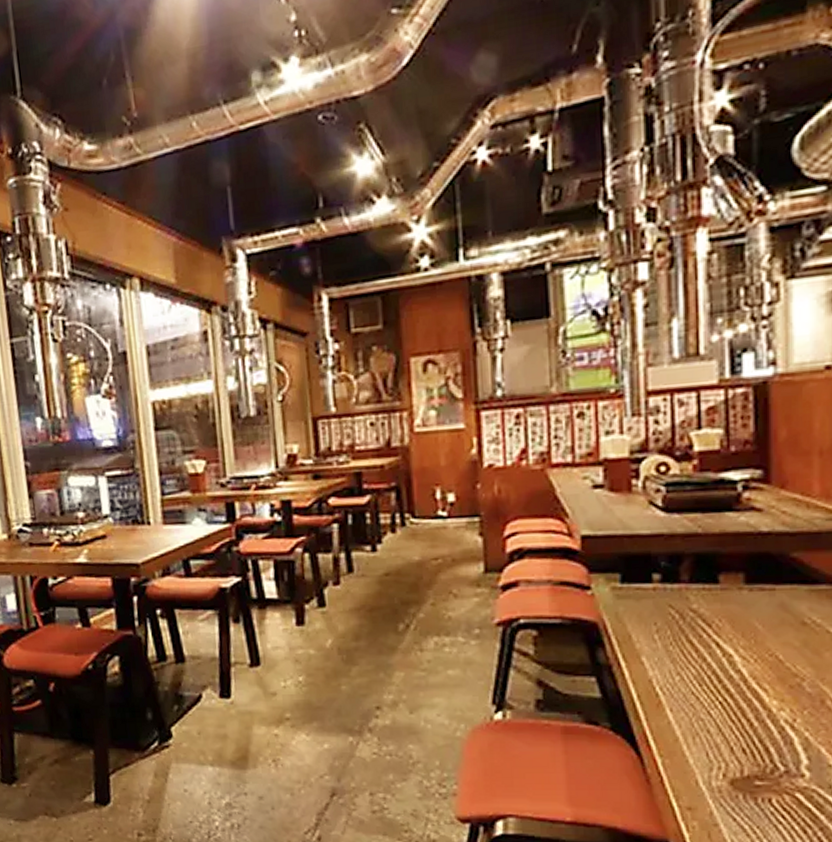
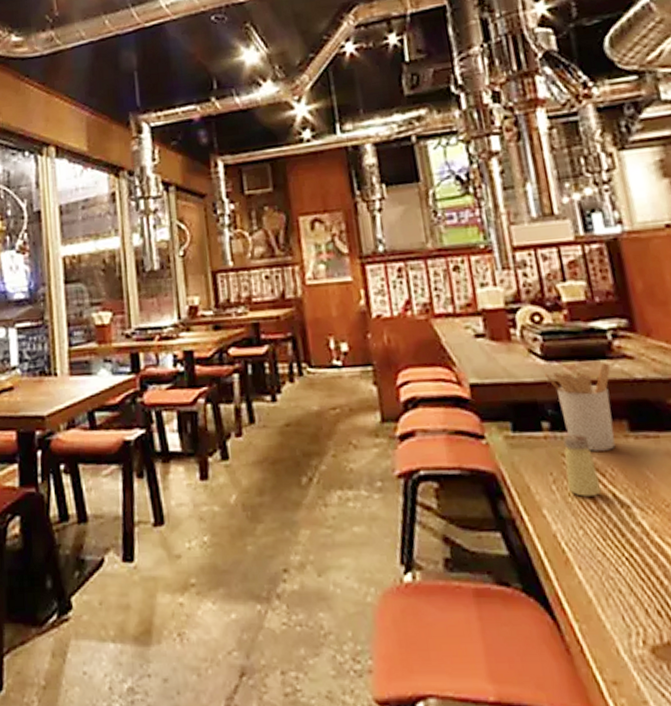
utensil holder: none [662,515,734,603] -> present [544,363,616,451]
saltshaker: none [670,585,706,645] -> present [562,433,602,497]

